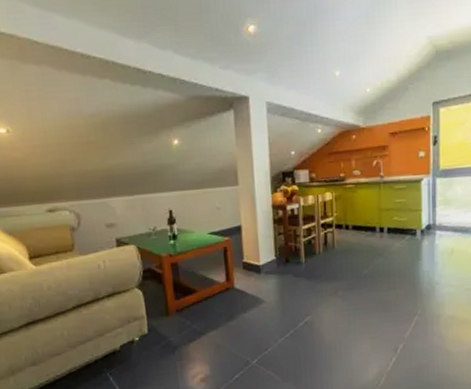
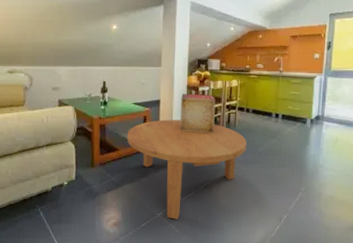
coffee table: none [206,247,350,365] -> present [128,119,247,219]
decorative box: none [266,213,310,260] -> present [179,94,215,133]

